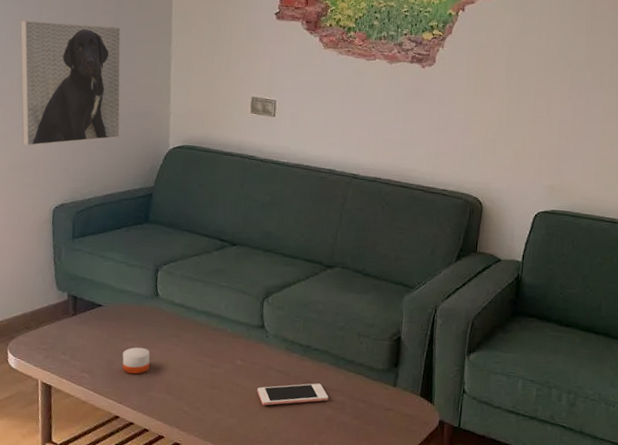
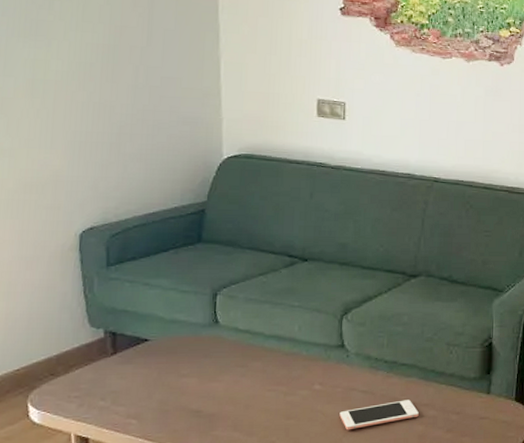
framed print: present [20,20,121,146] -> none [24,14,162,162]
candle: present [122,345,150,375] -> none [177,381,212,414]

